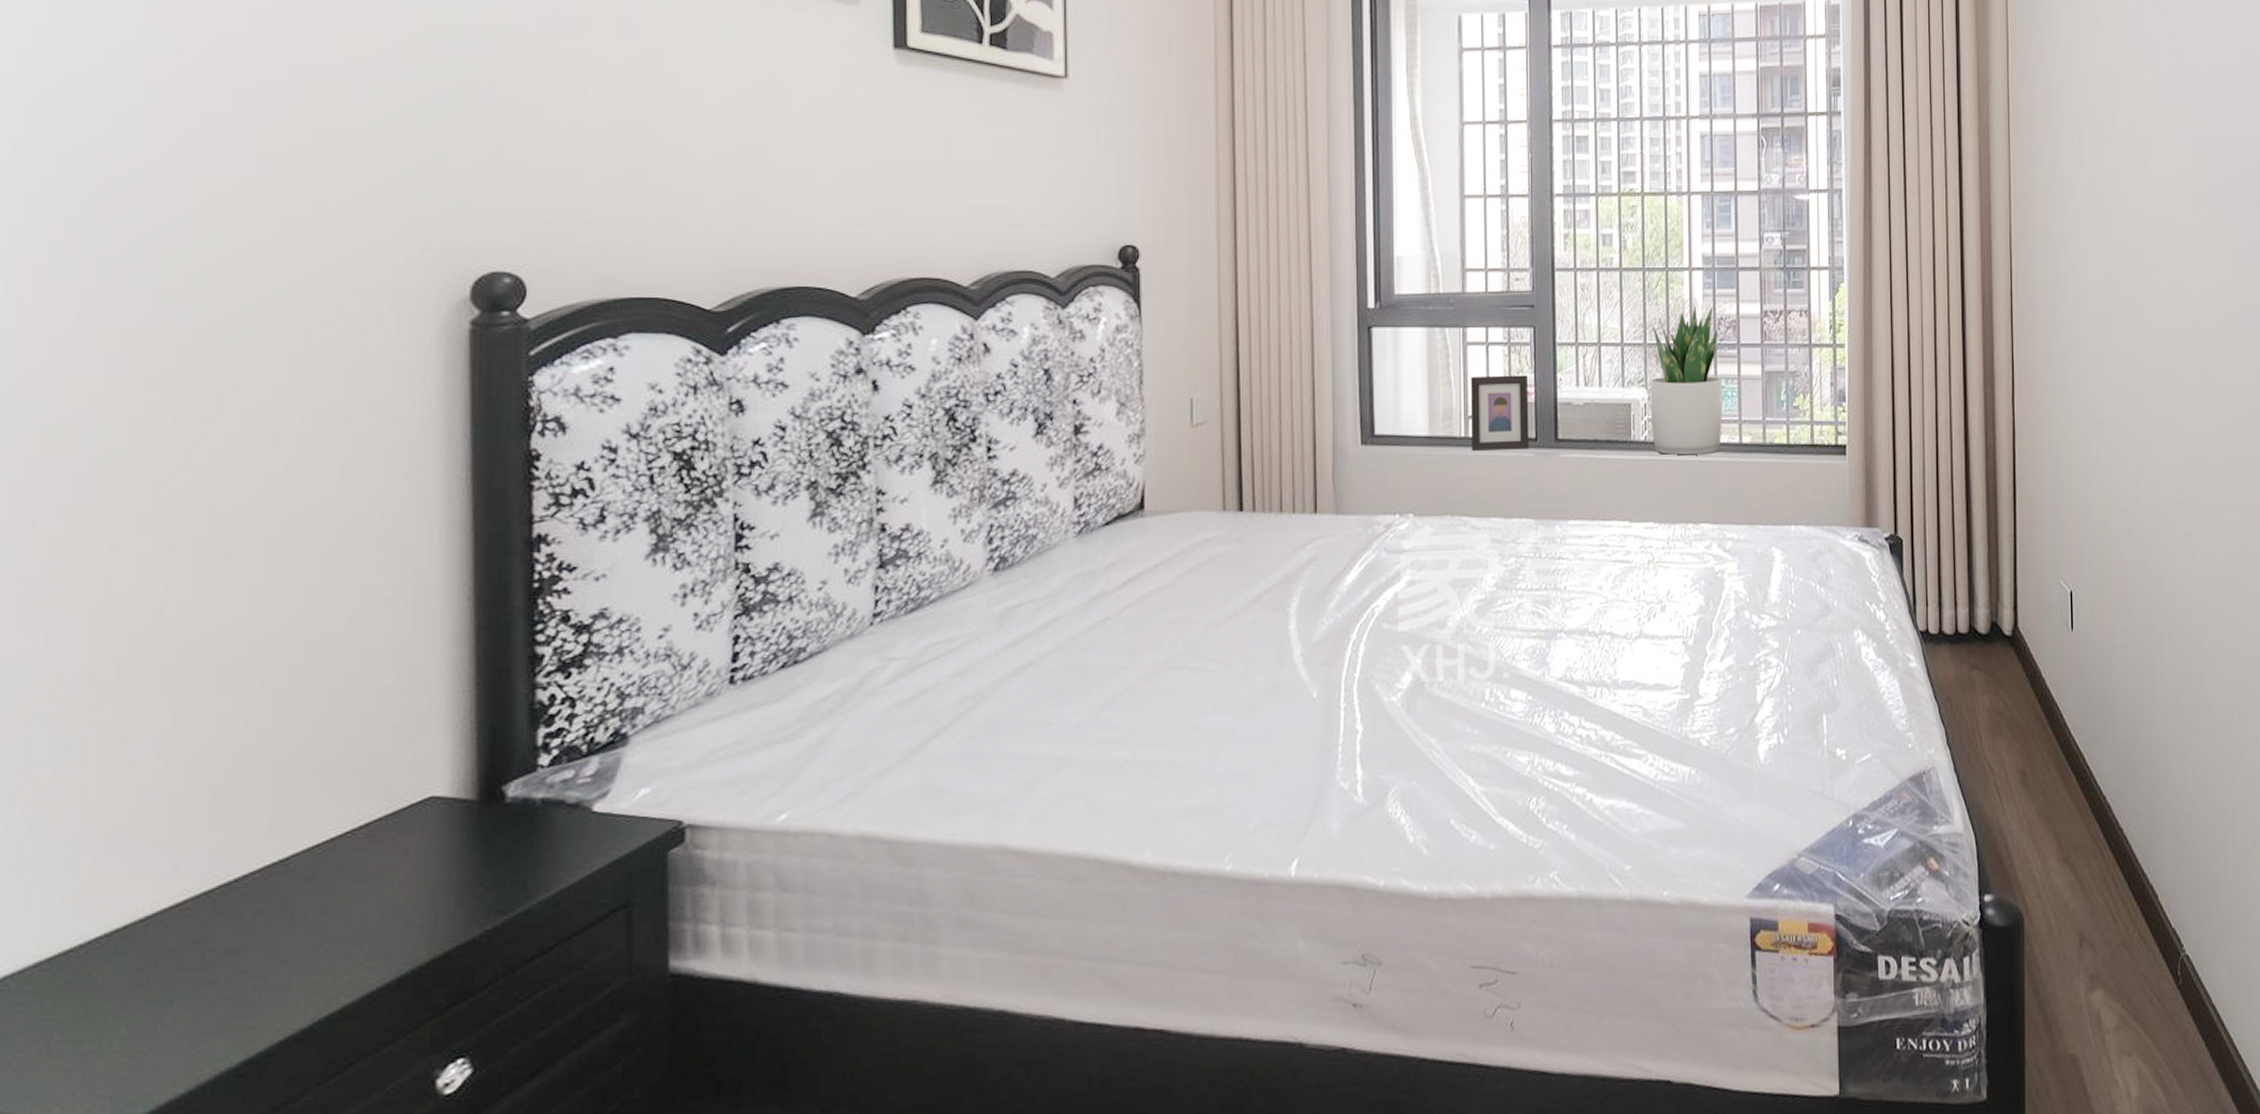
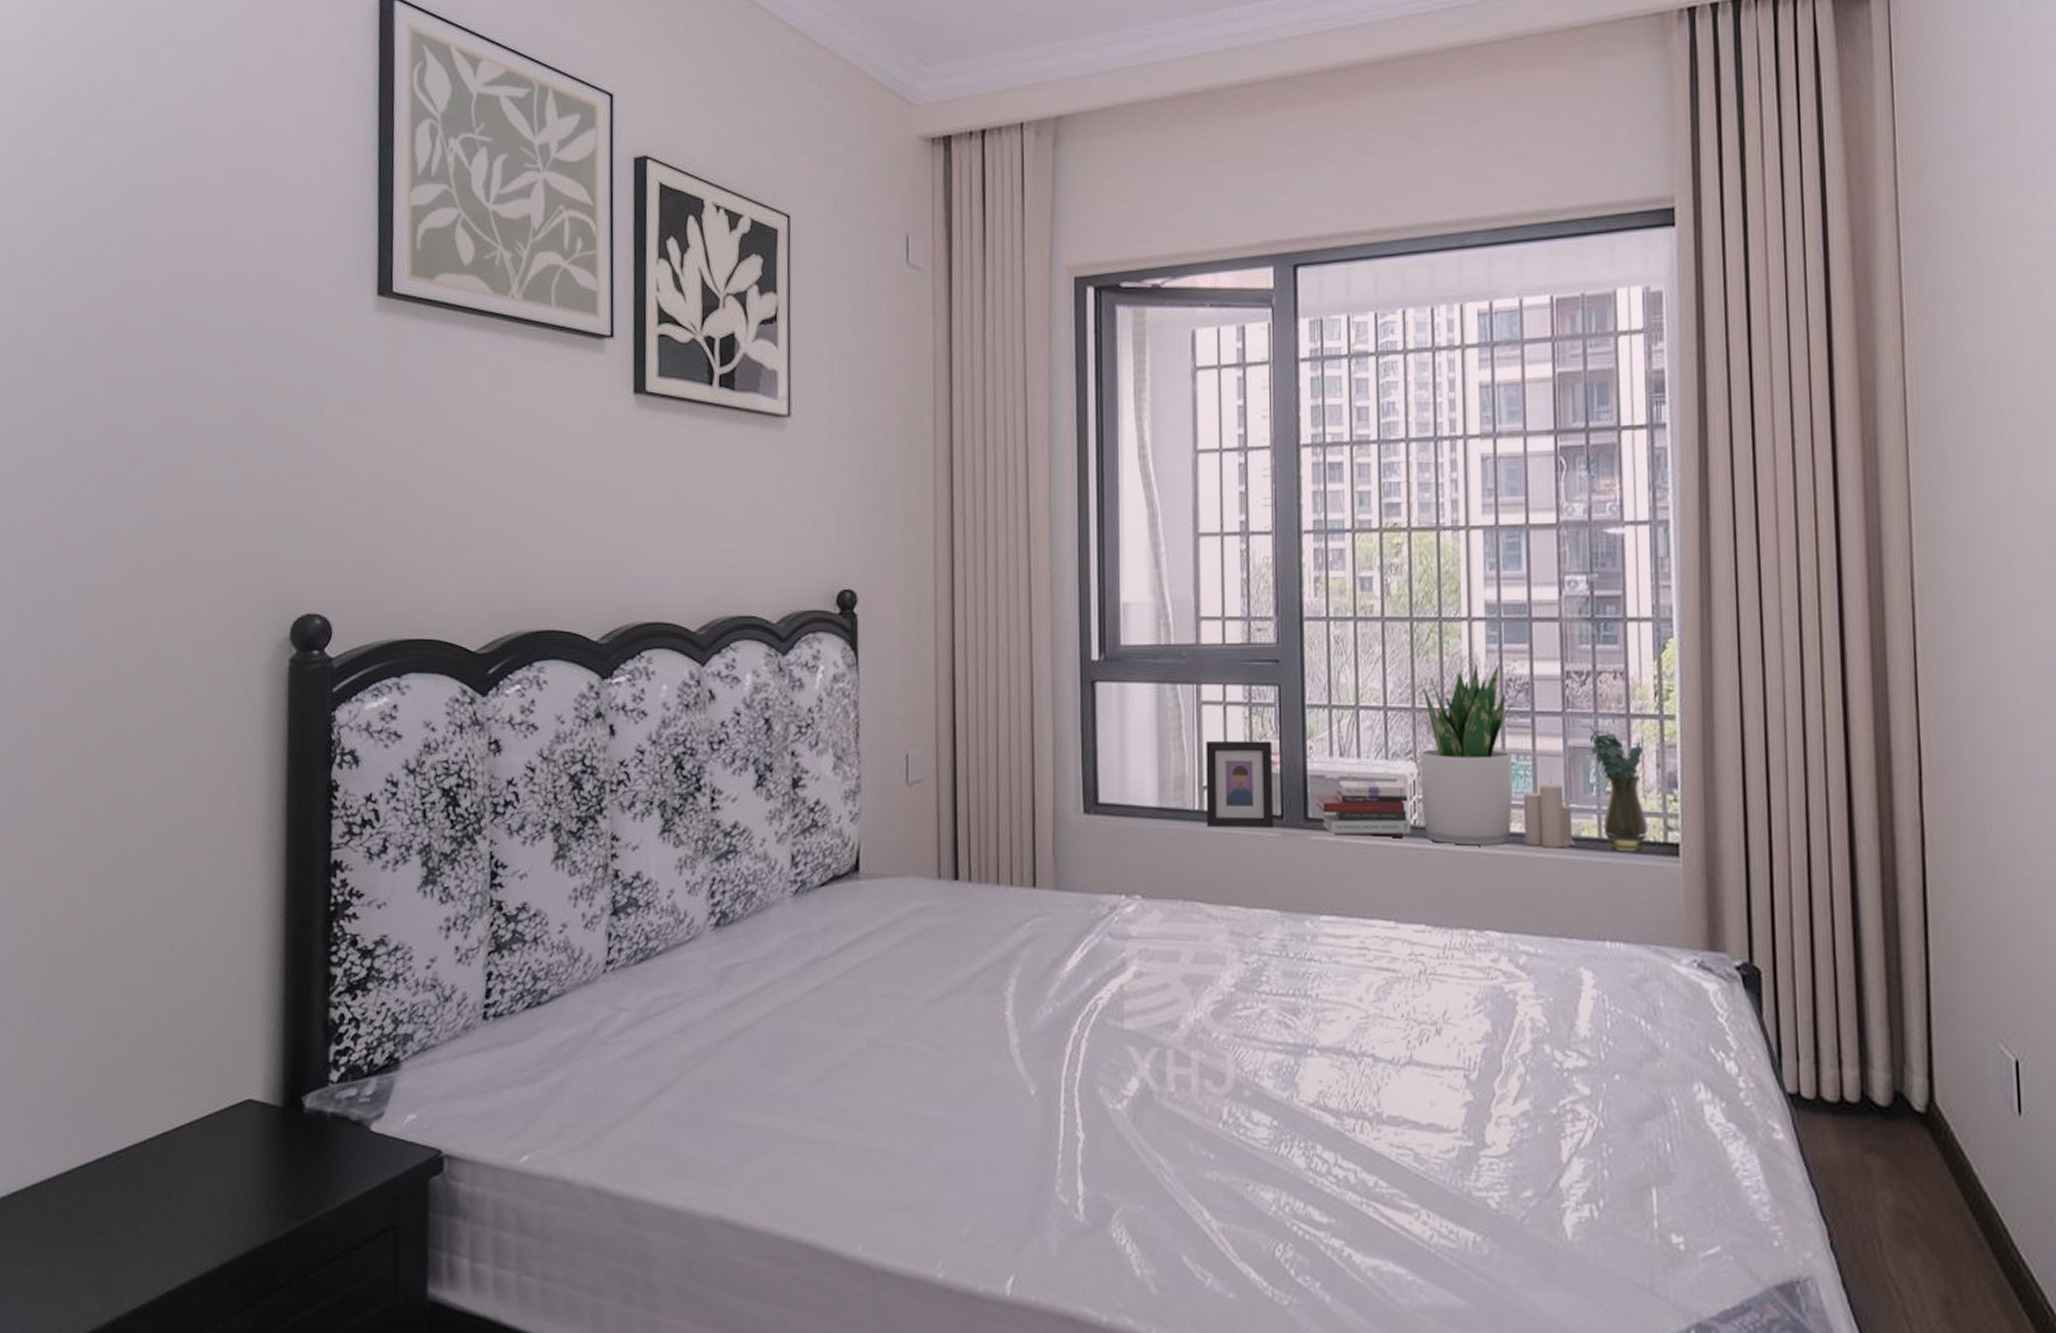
books: none [1565,405,1642,452] -> present [1316,780,1411,837]
candle: none [1730,397,1770,454] -> present [1522,778,1576,849]
vase: none [1782,355,1823,453] -> present [1590,727,1648,851]

